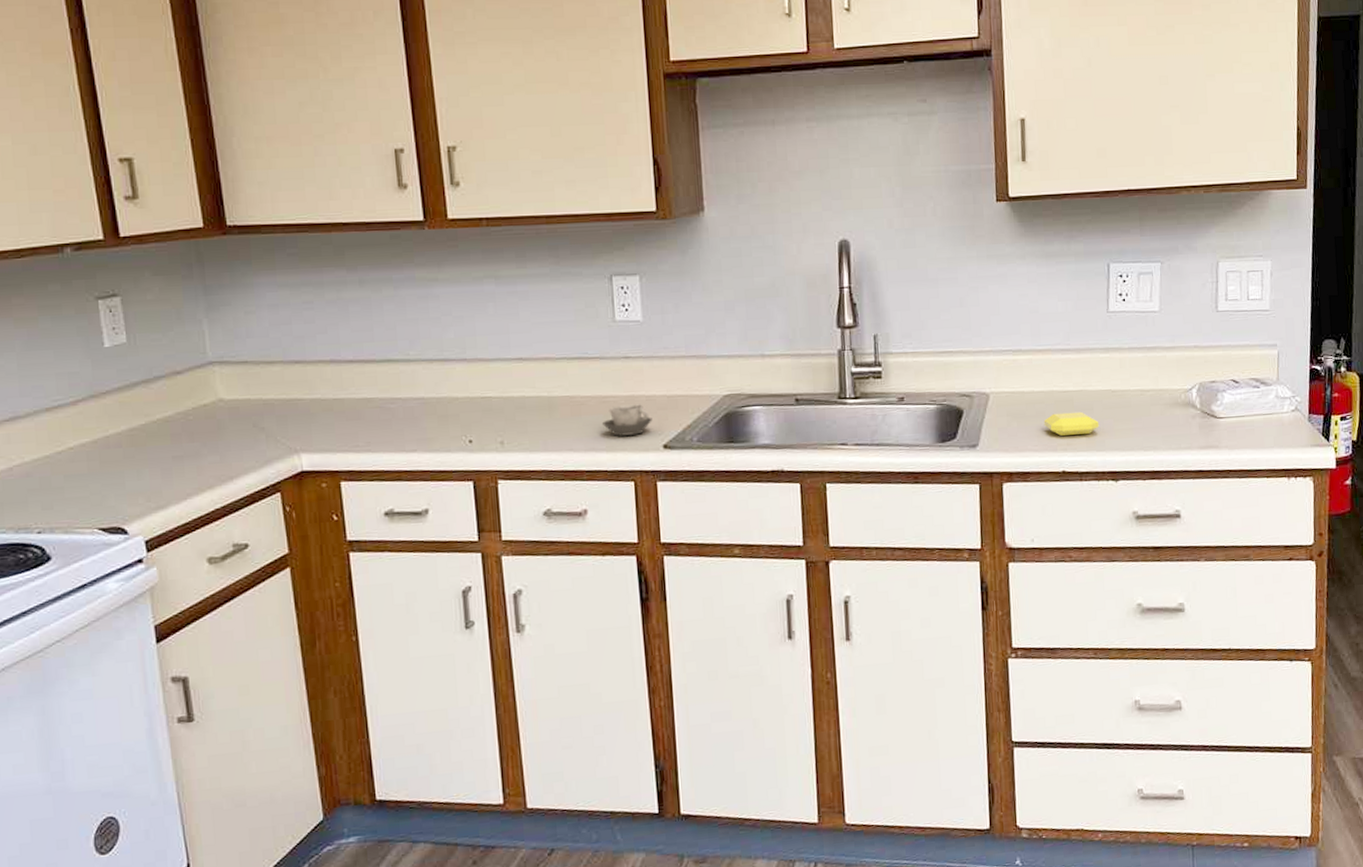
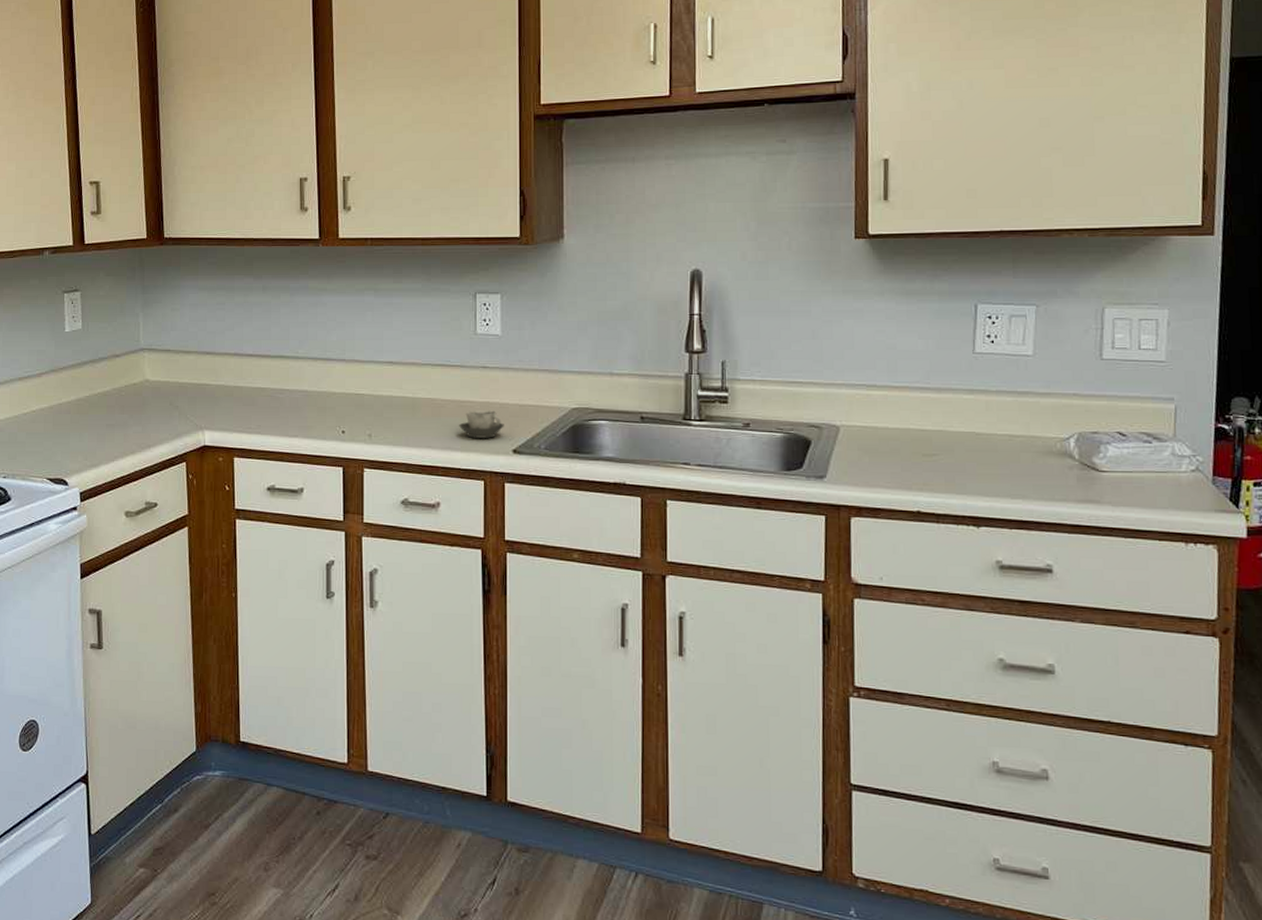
soap bar: present [1043,411,1099,436] -> none [898,452,960,475]

